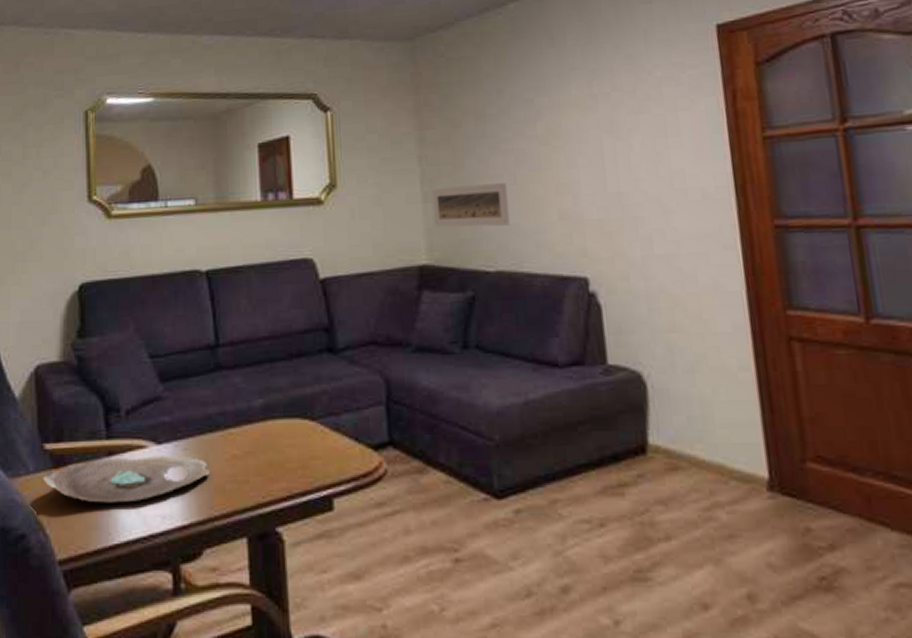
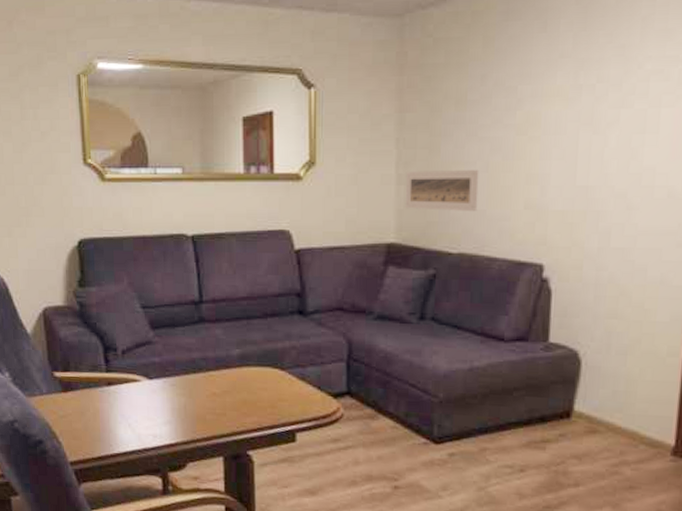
decorative bowl: present [44,455,210,503] -> none [55,388,194,423]

